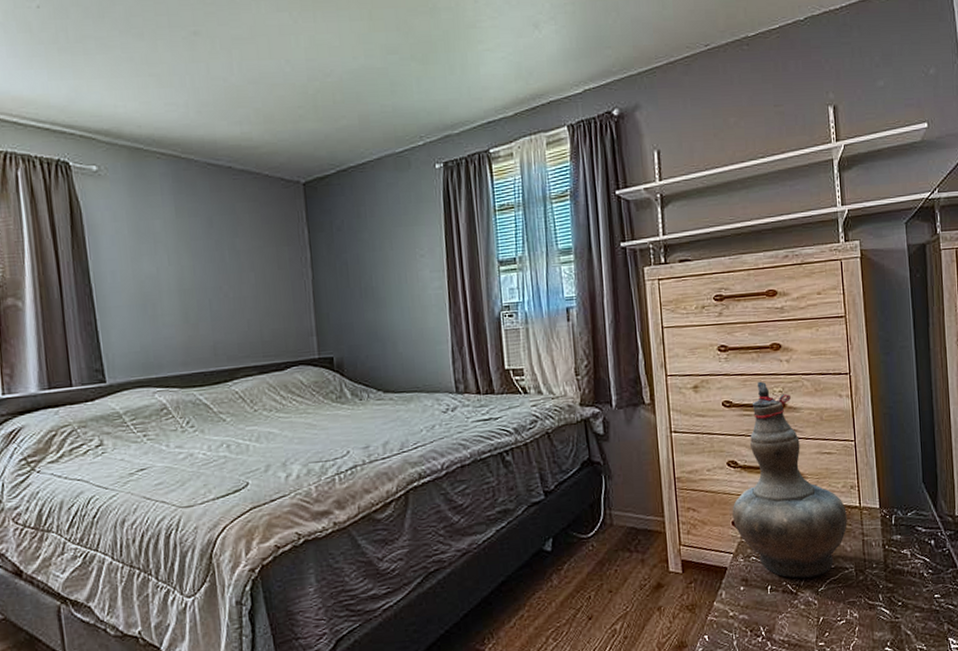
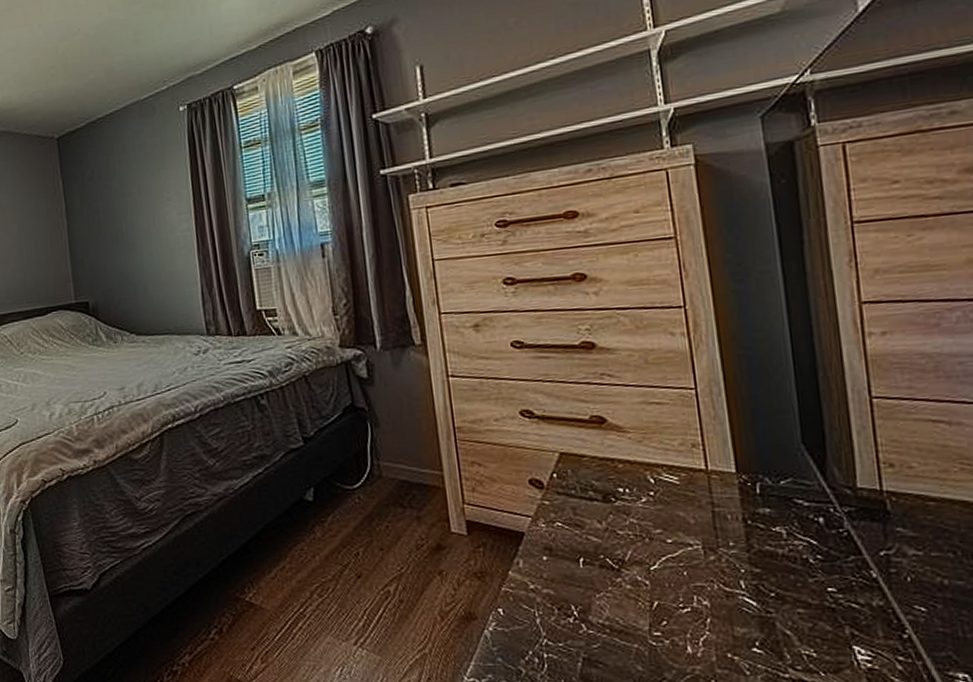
decorative vase: present [732,381,848,579] -> none [528,318,689,553]

